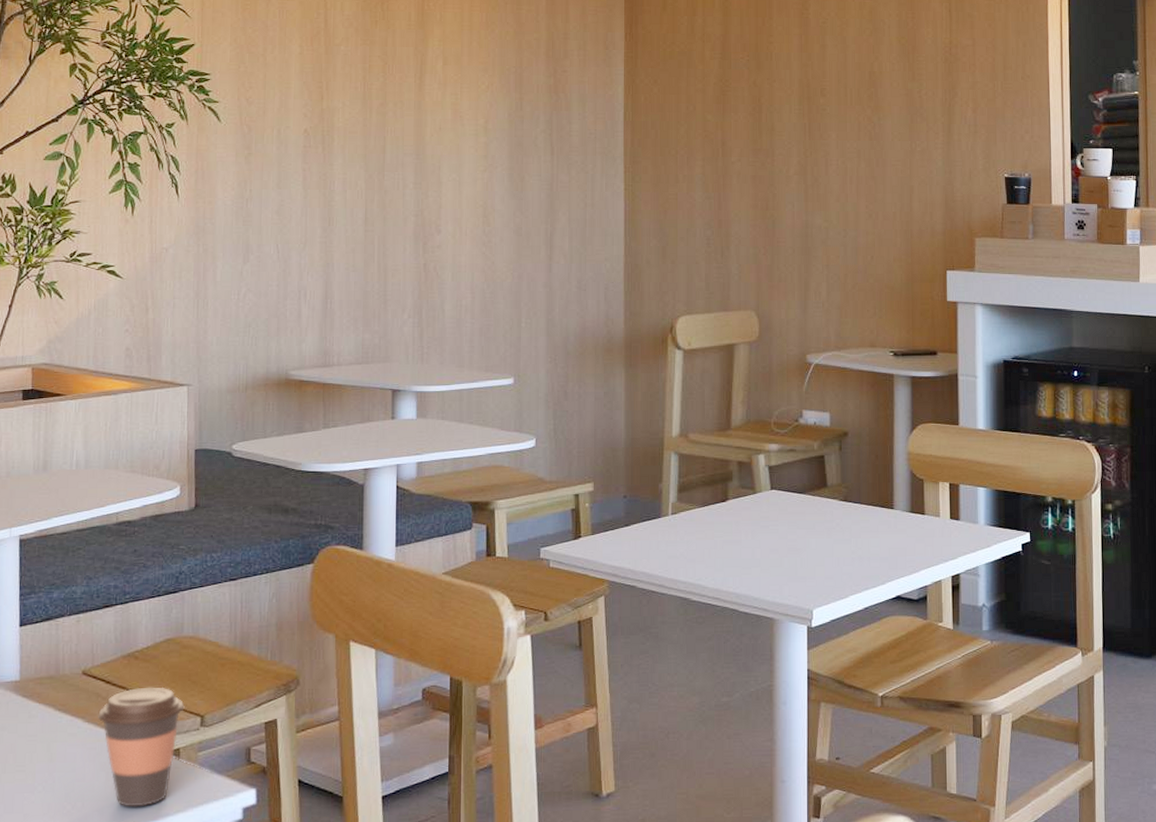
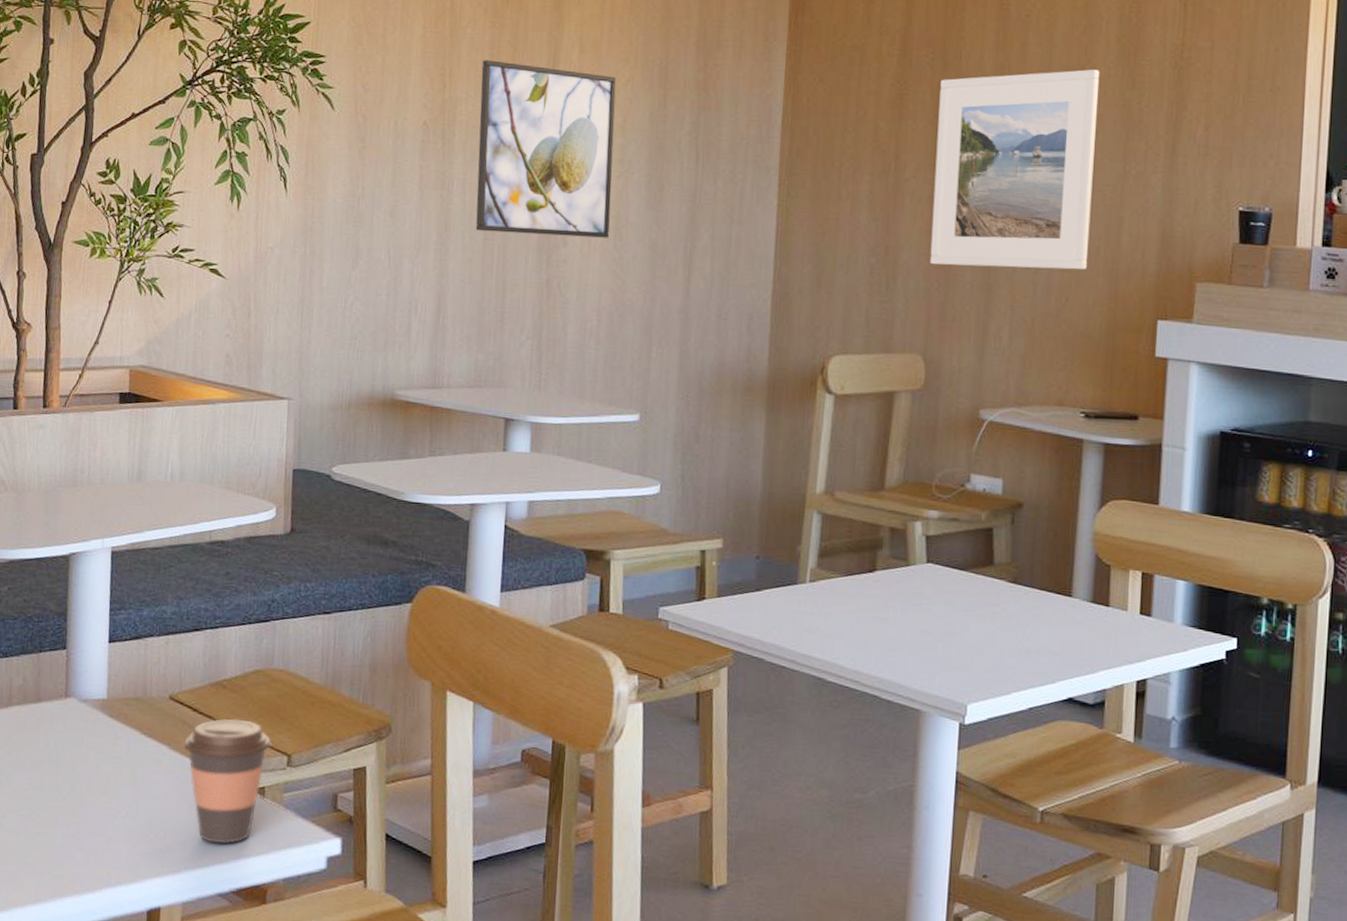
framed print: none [355,73,479,225] -> present [475,60,617,238]
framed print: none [756,66,887,234] -> present [930,69,1100,270]

